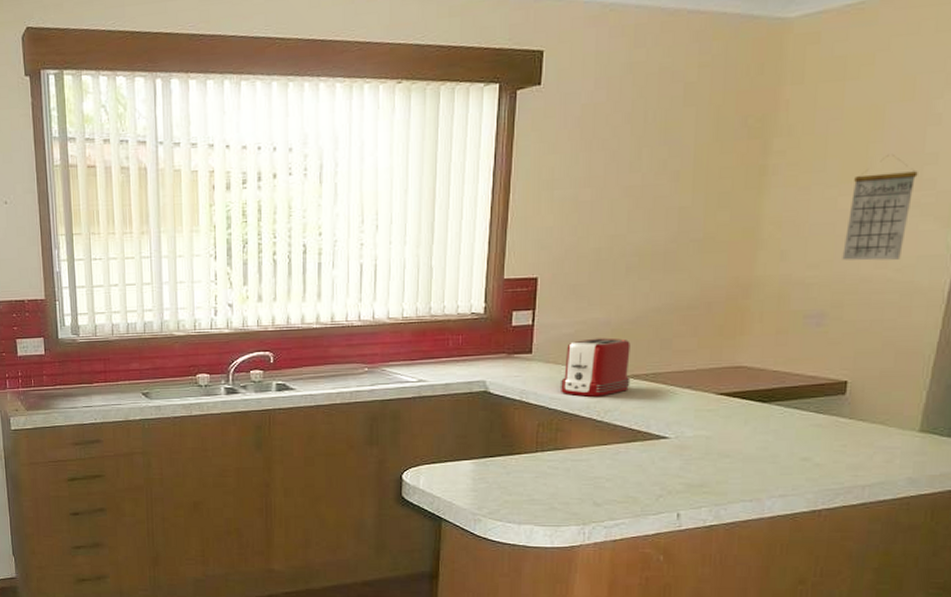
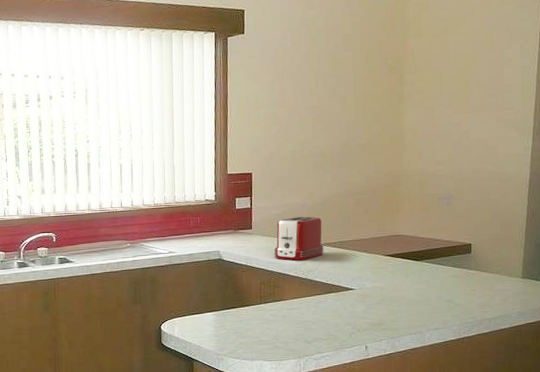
calendar: present [842,155,918,261] -> none [459,86,501,159]

